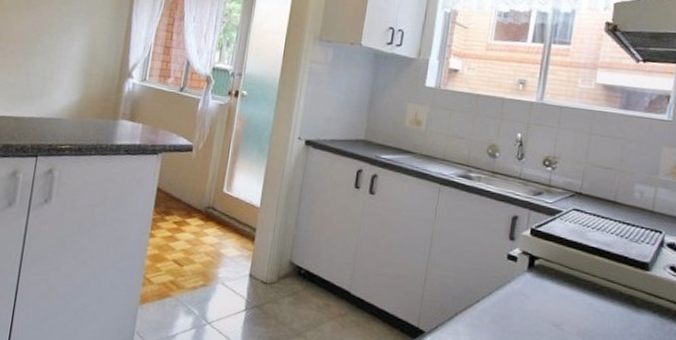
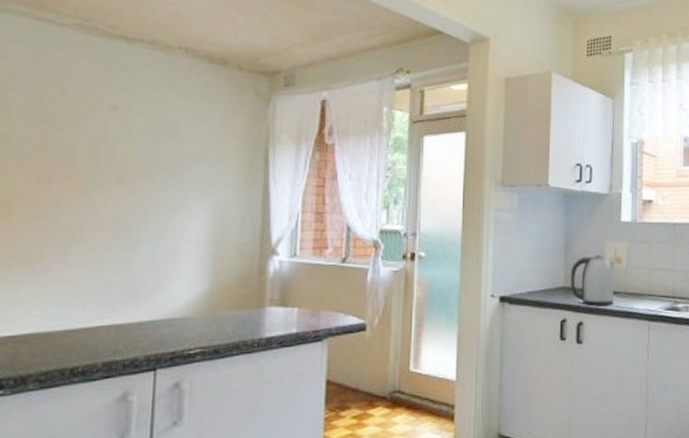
kettle: none [369,114,414,164] -> present [570,255,615,307]

